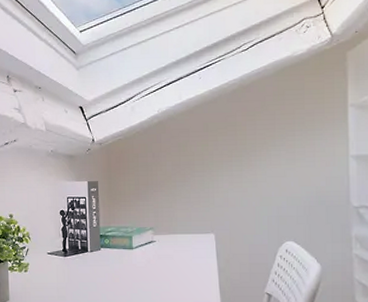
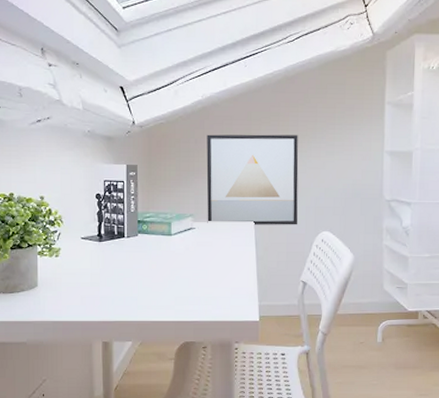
wall art: none [164,144,259,236] -> present [206,134,299,225]

